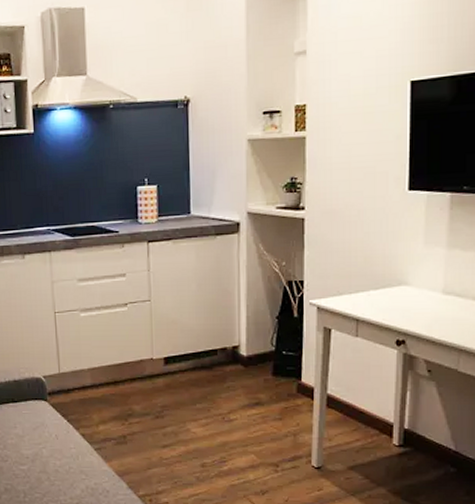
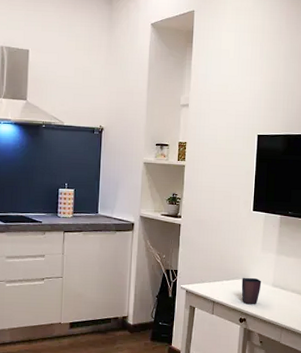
mug: none [396,283,426,320] -> present [241,277,262,304]

